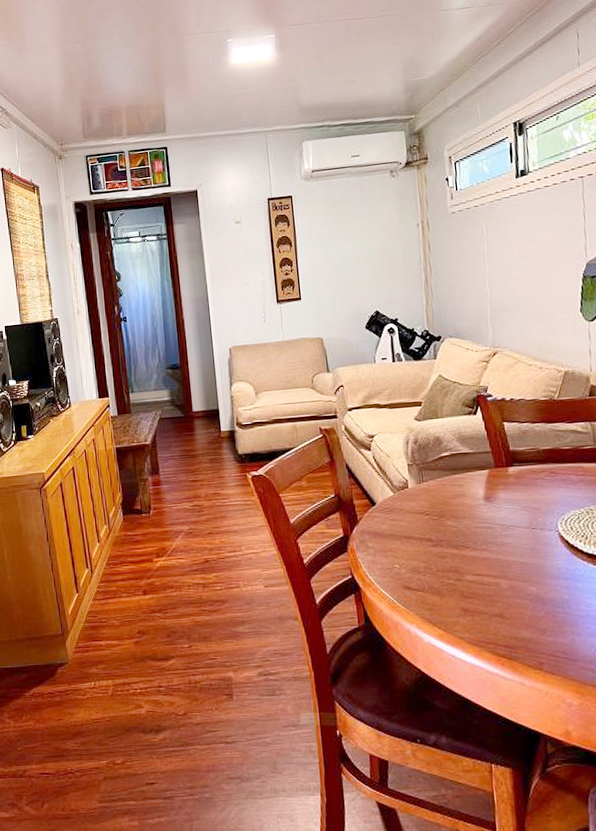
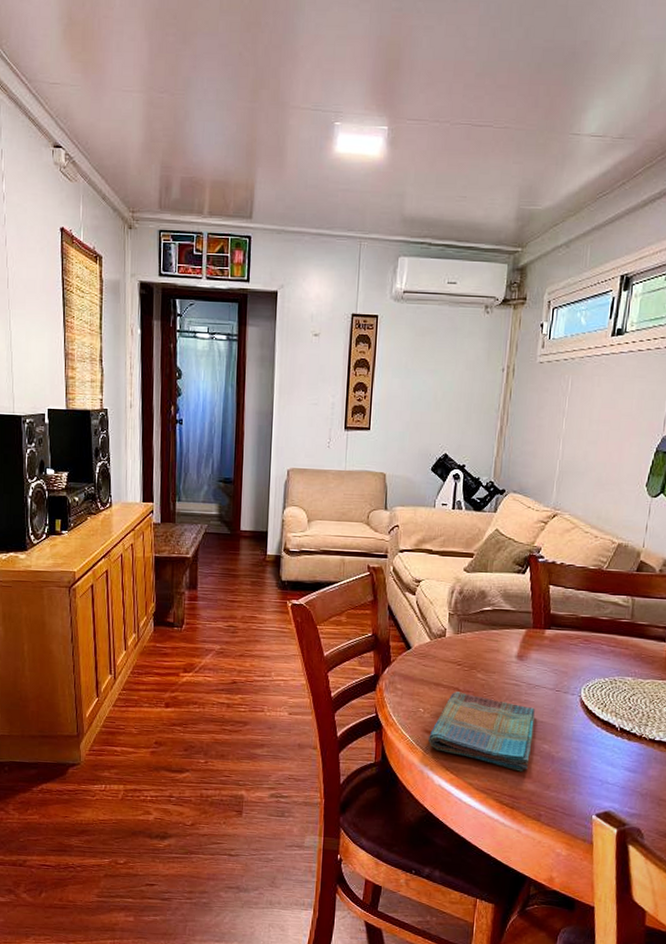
dish towel: none [409,542,519,619] -> present [428,691,535,772]

